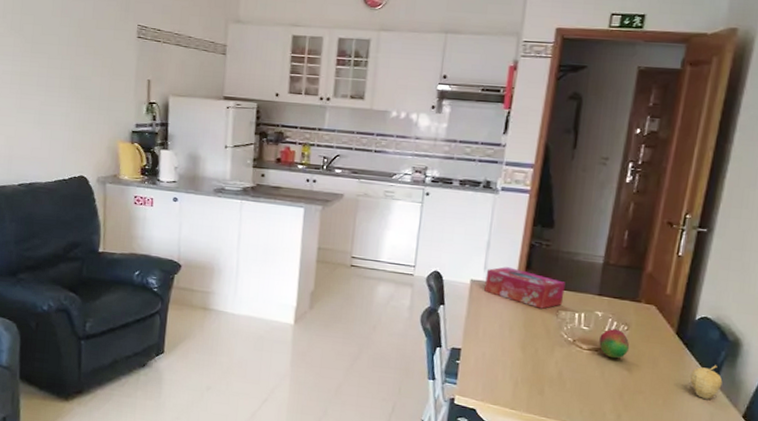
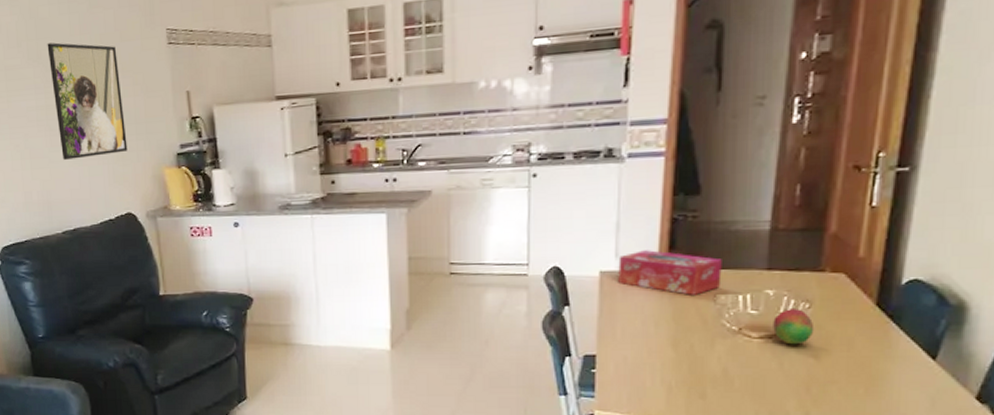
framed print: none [28,19,92,123] -> present [47,42,128,160]
fruit: present [689,365,723,399] -> none [899,337,945,381]

